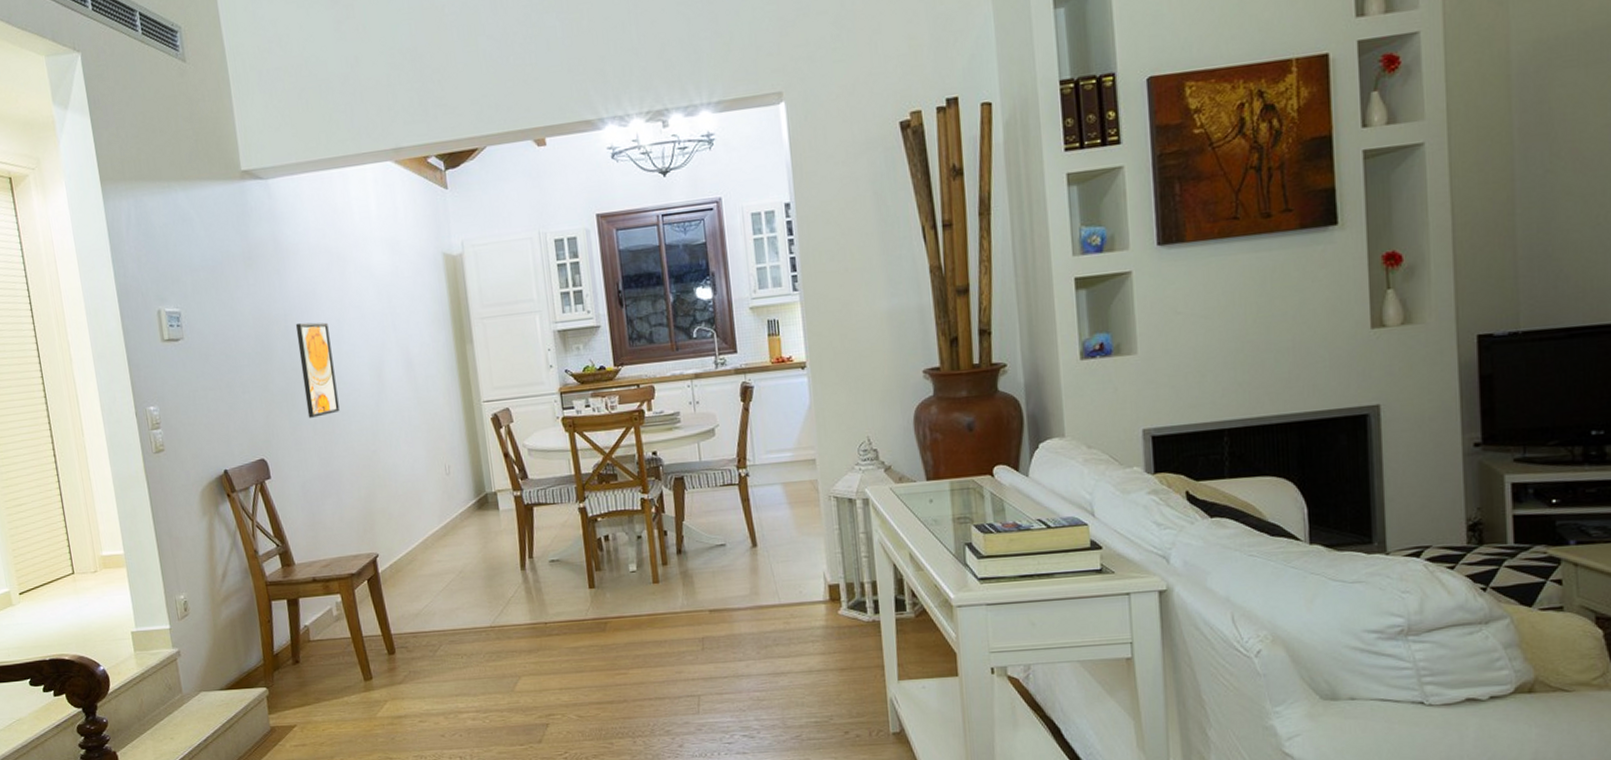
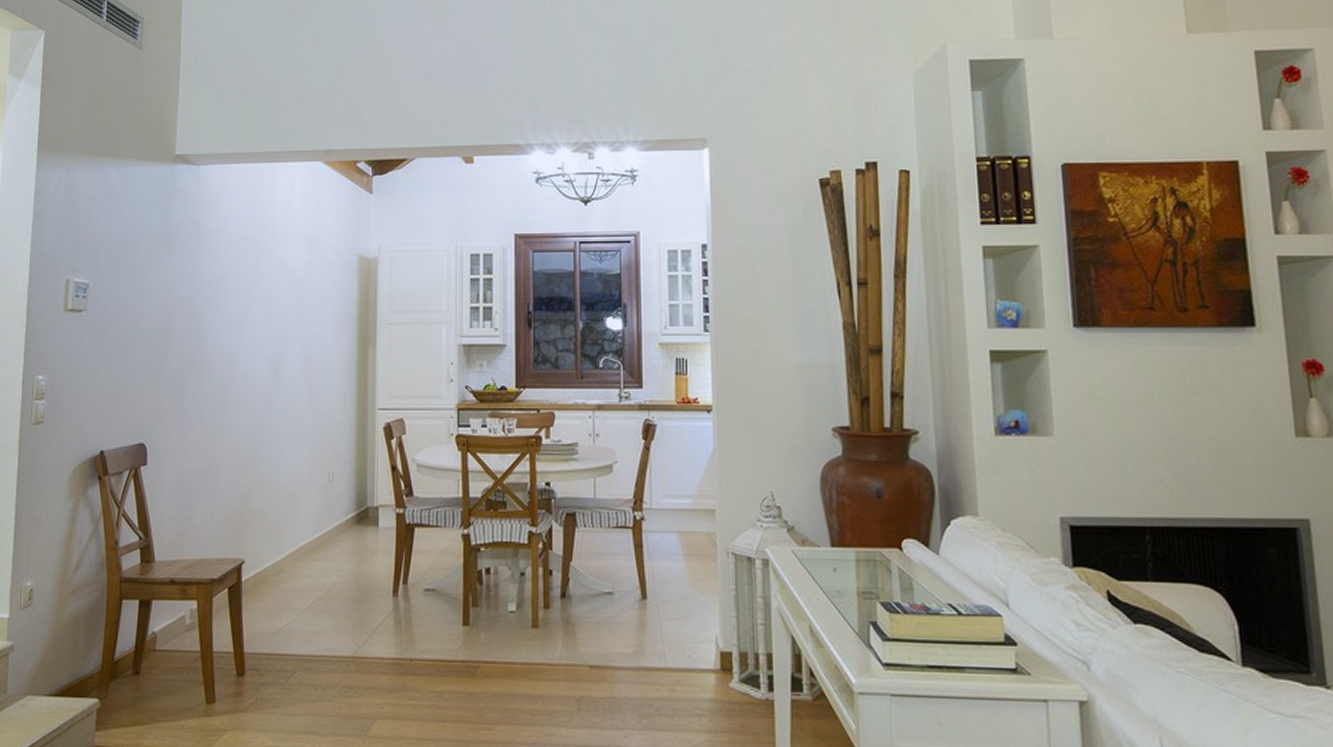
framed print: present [295,322,340,418] -> none [197,307,233,406]

